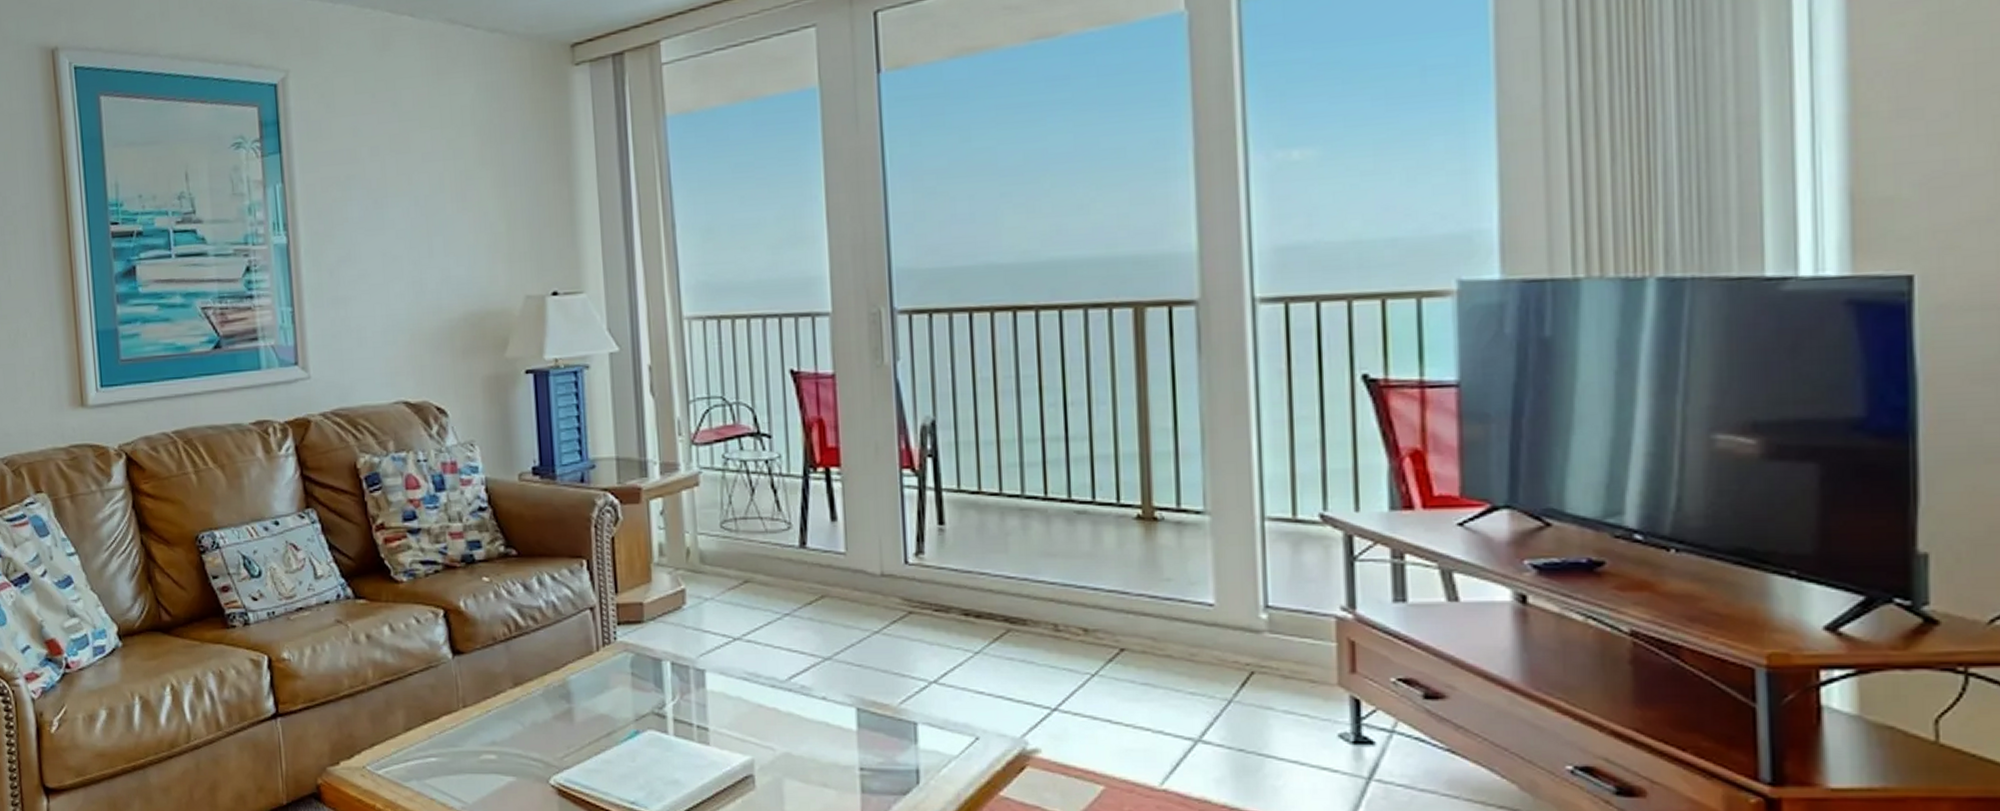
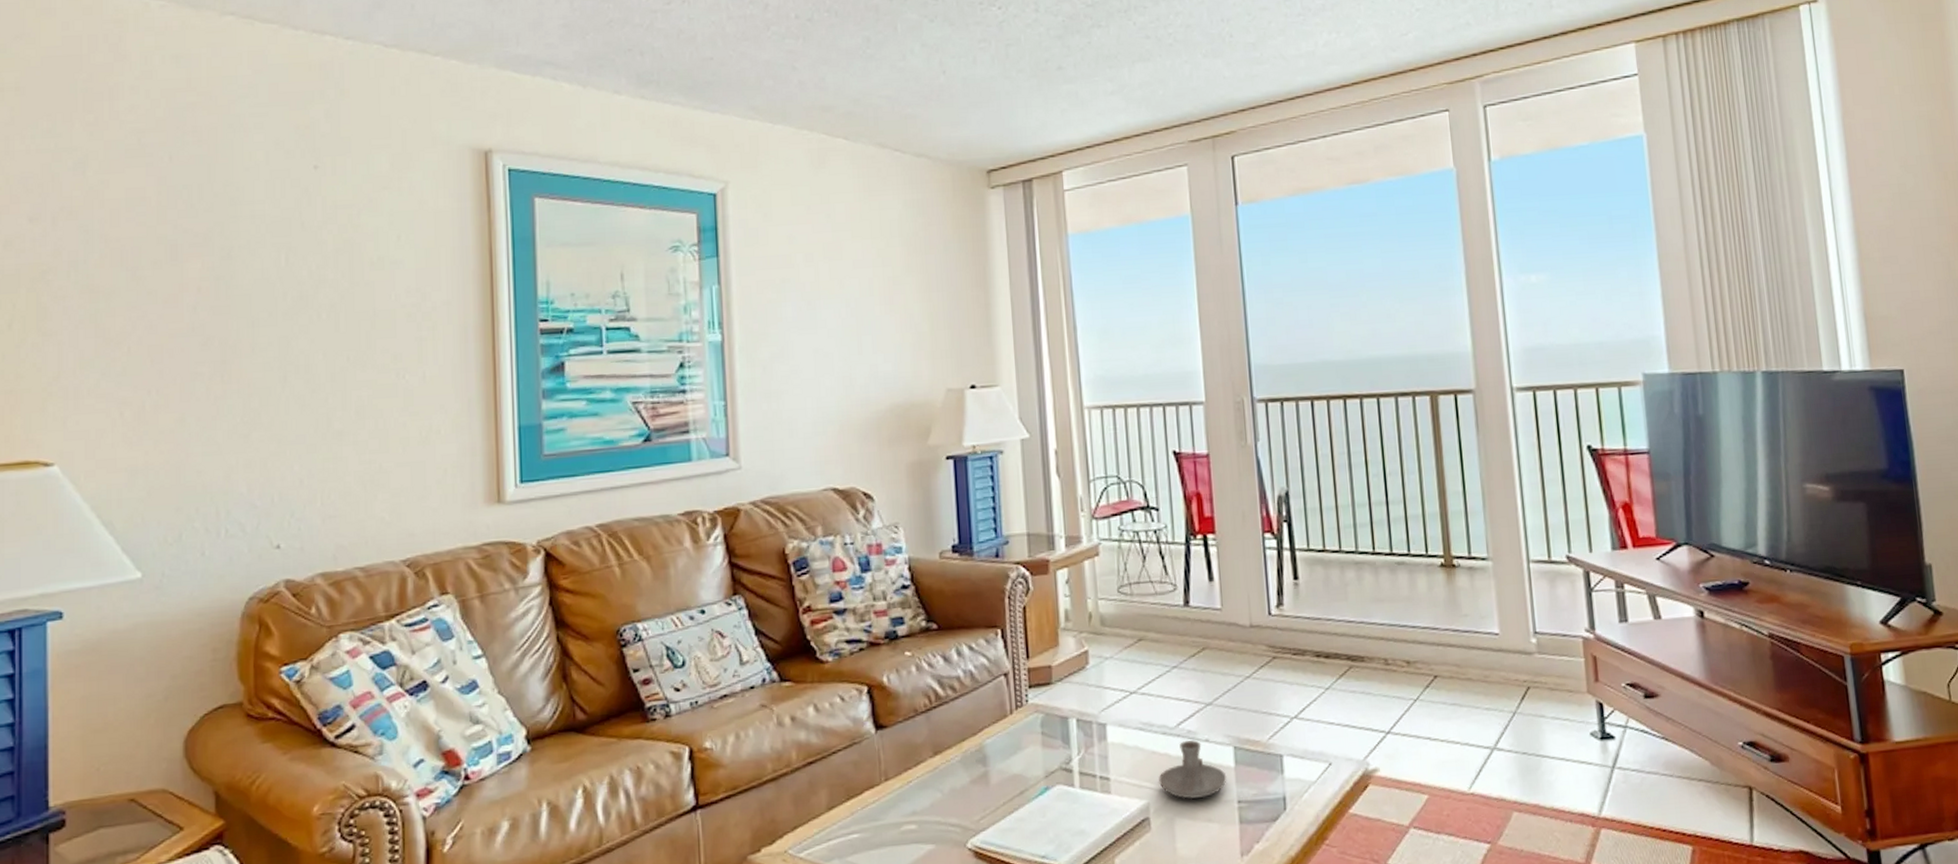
candle holder: none [764,697,847,761] -> present [1158,740,1227,800]

